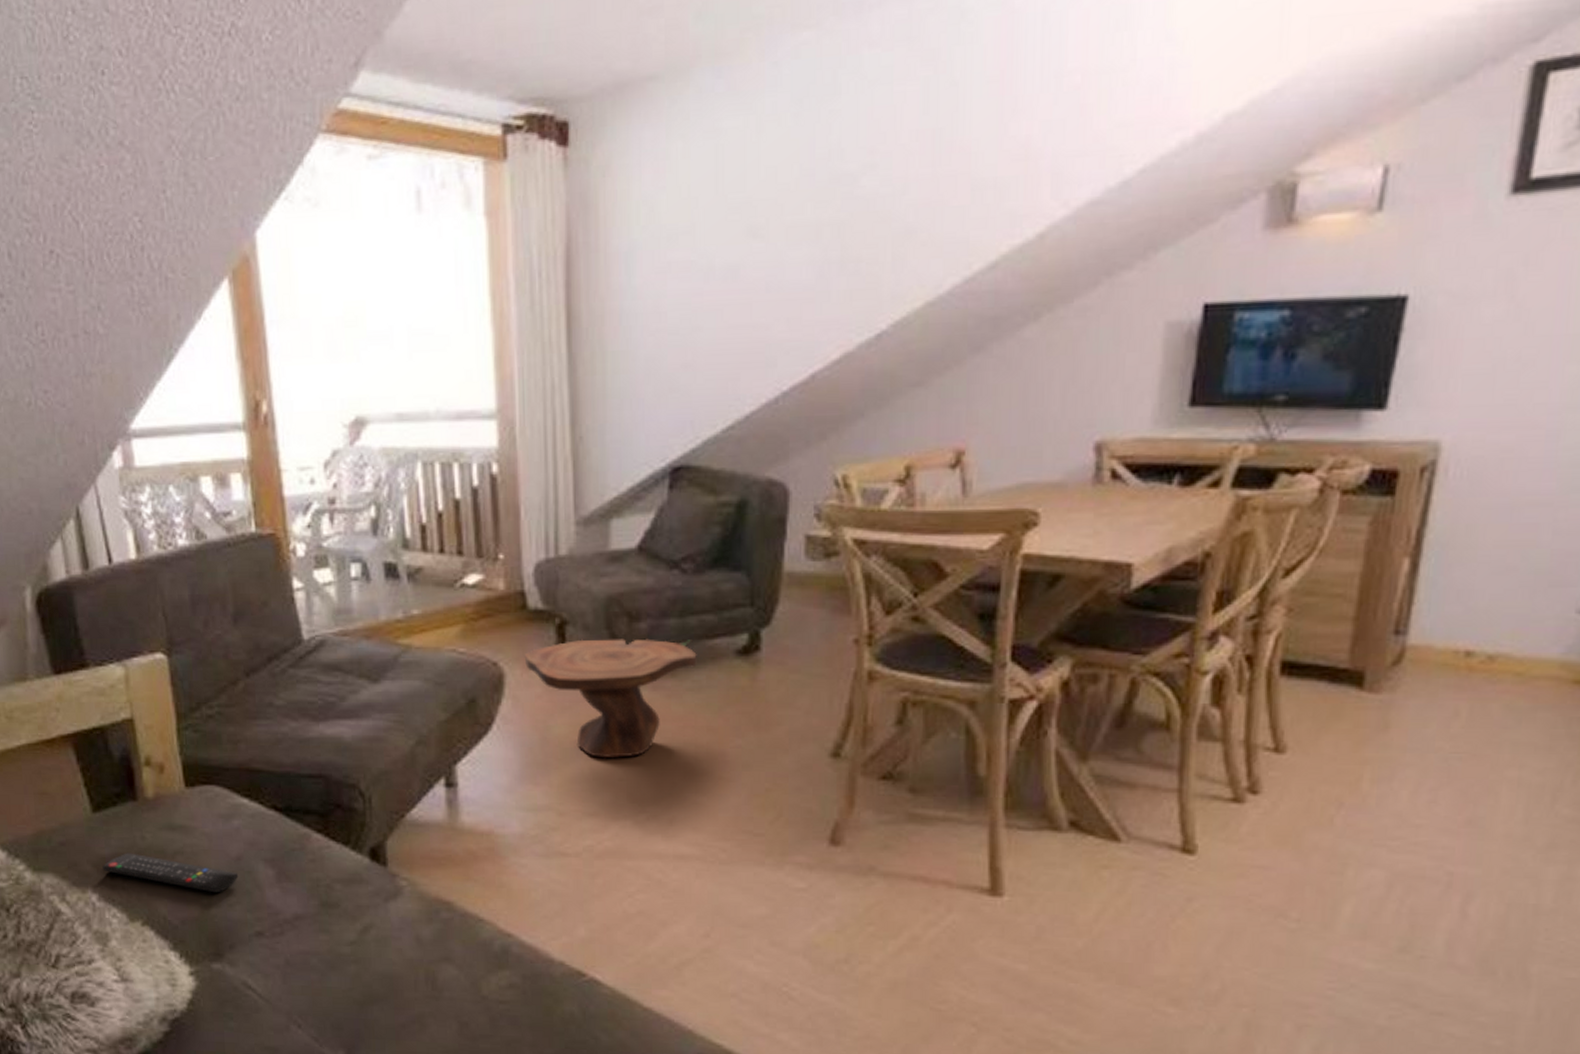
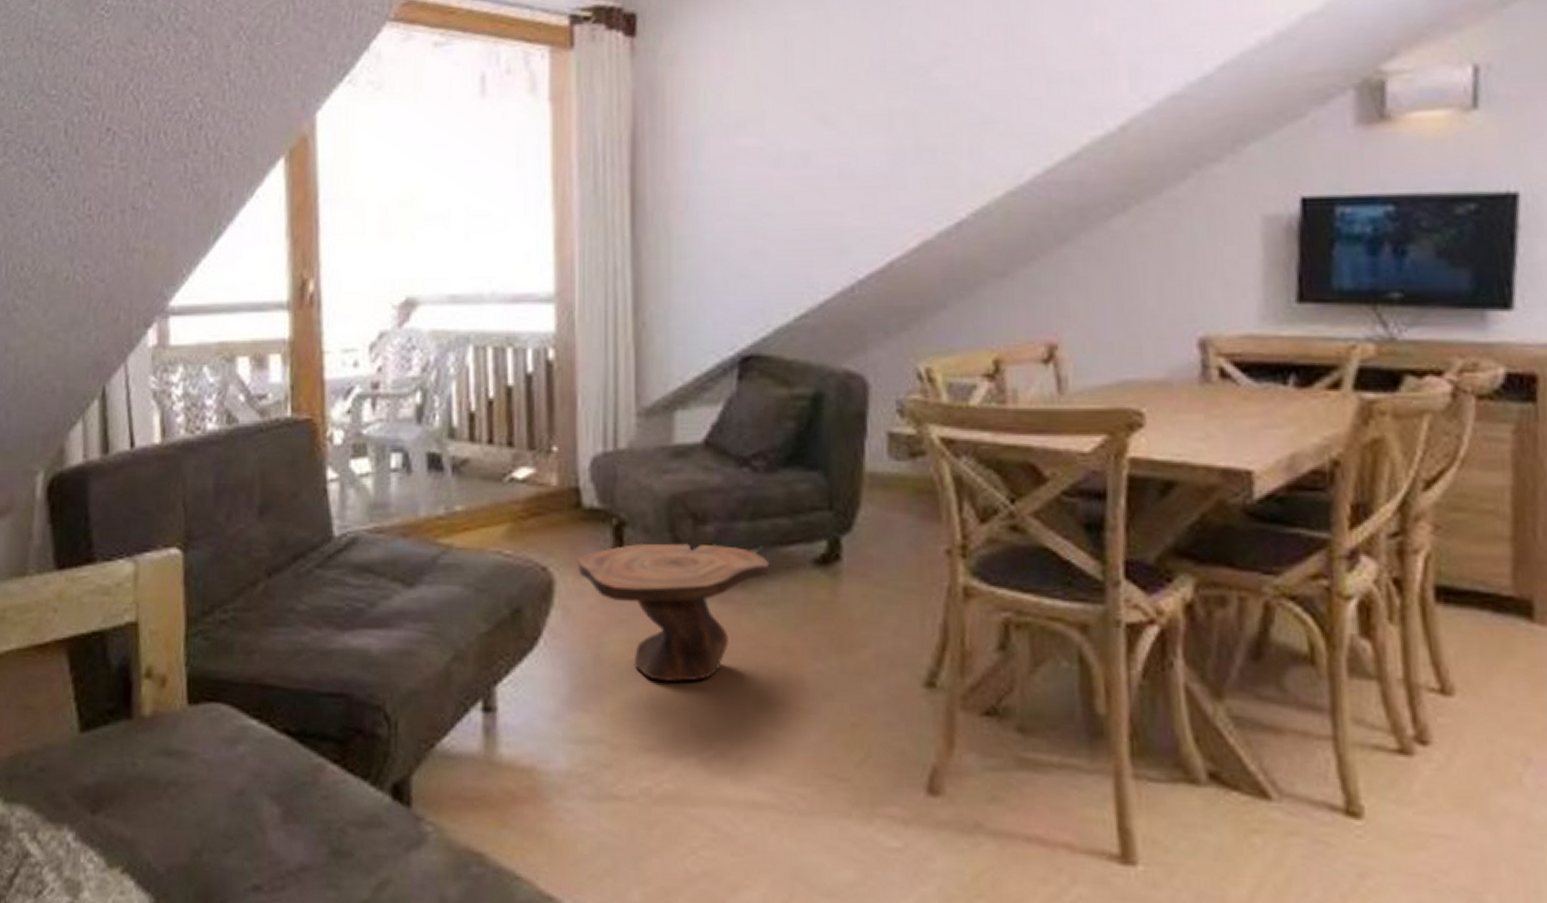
remote control: present [102,853,239,893] -> none [84,782,239,835]

